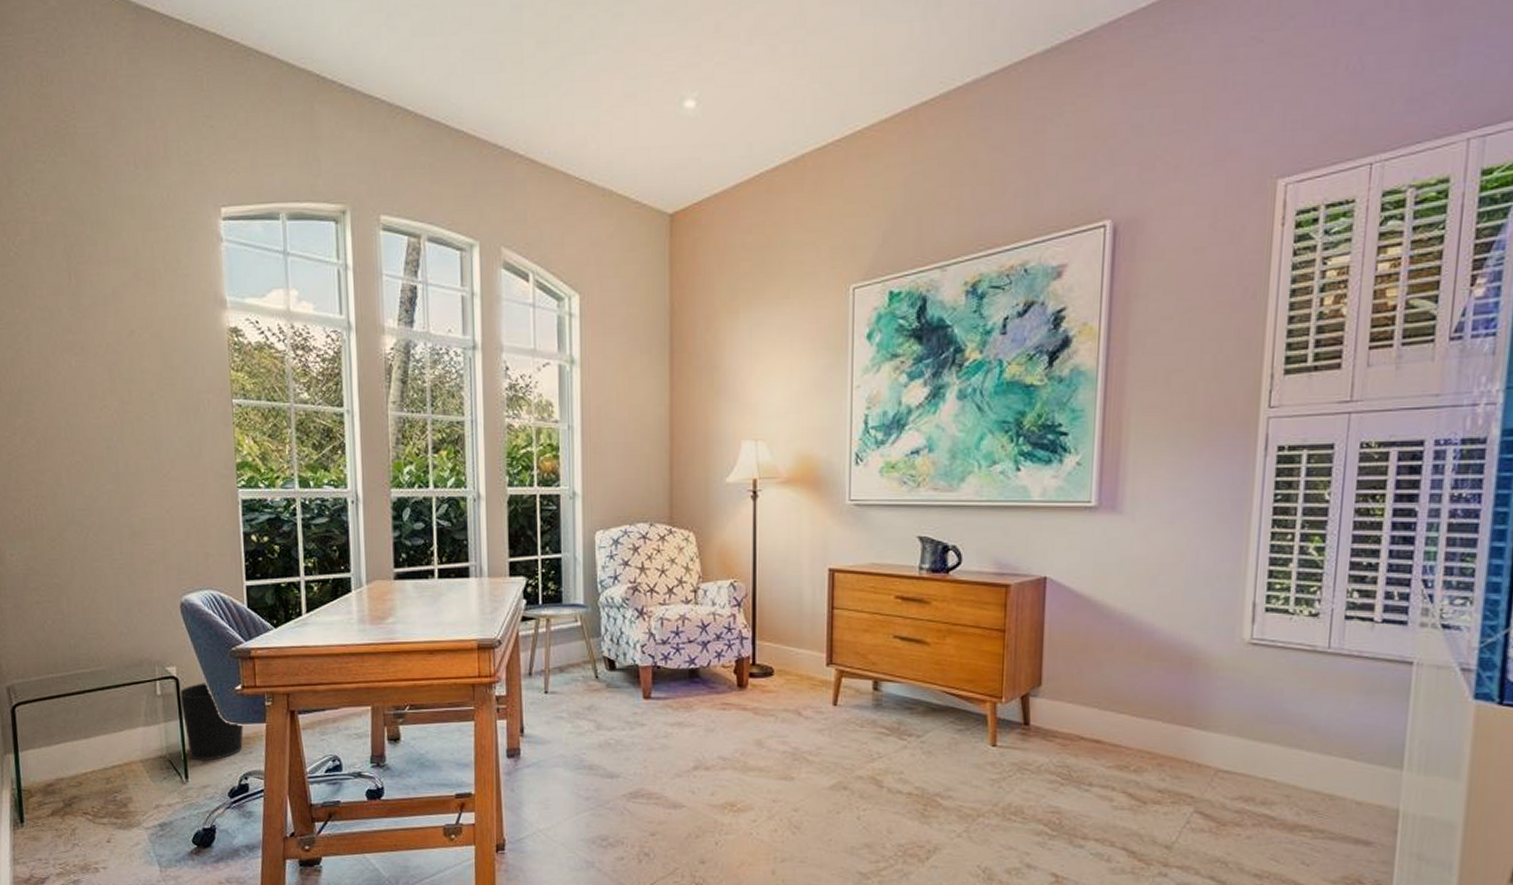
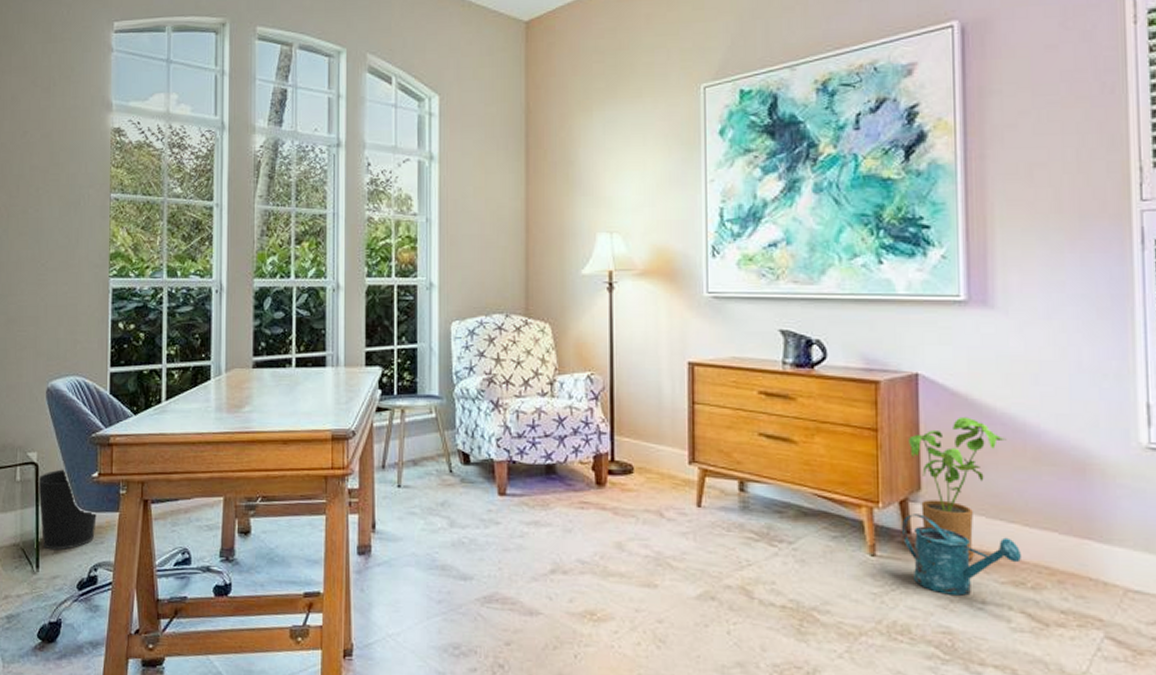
watering can: none [1020,707,1128,779] -> present [901,514,1022,596]
house plant: none [1032,617,1123,748] -> present [907,416,1007,561]

